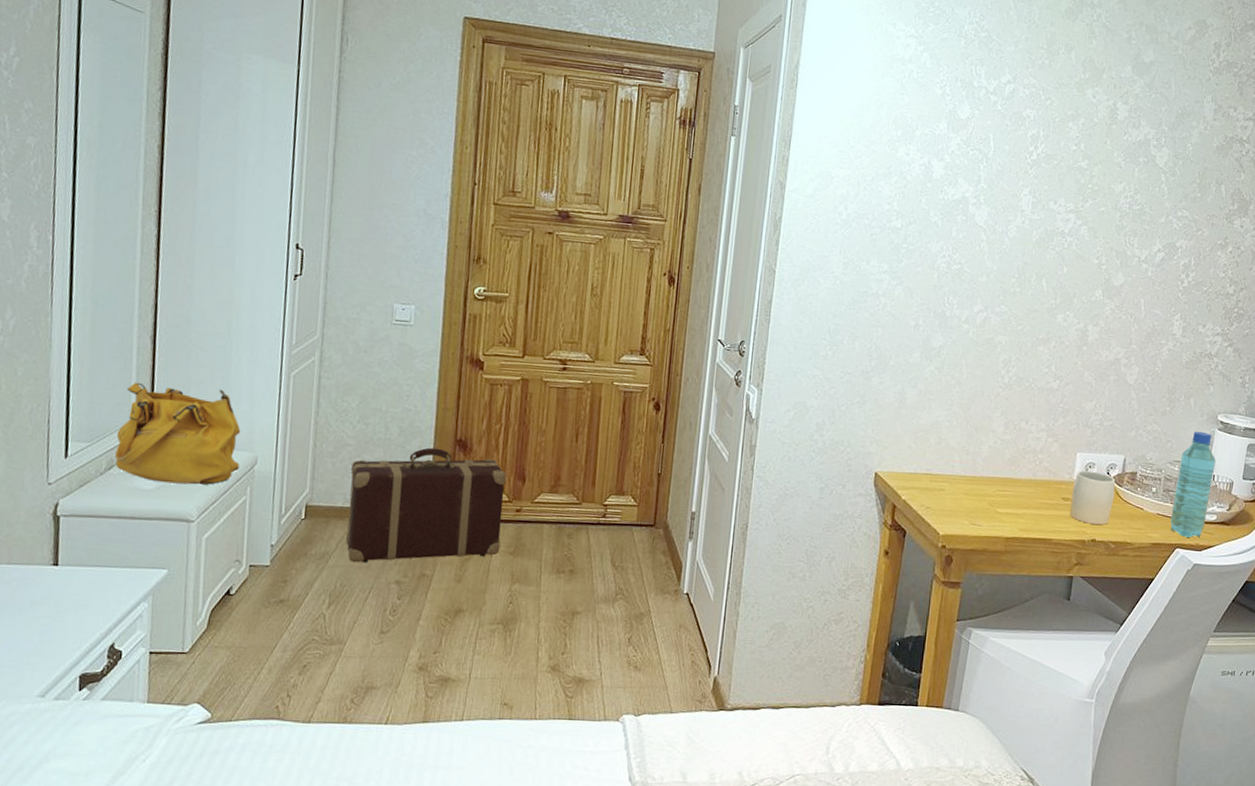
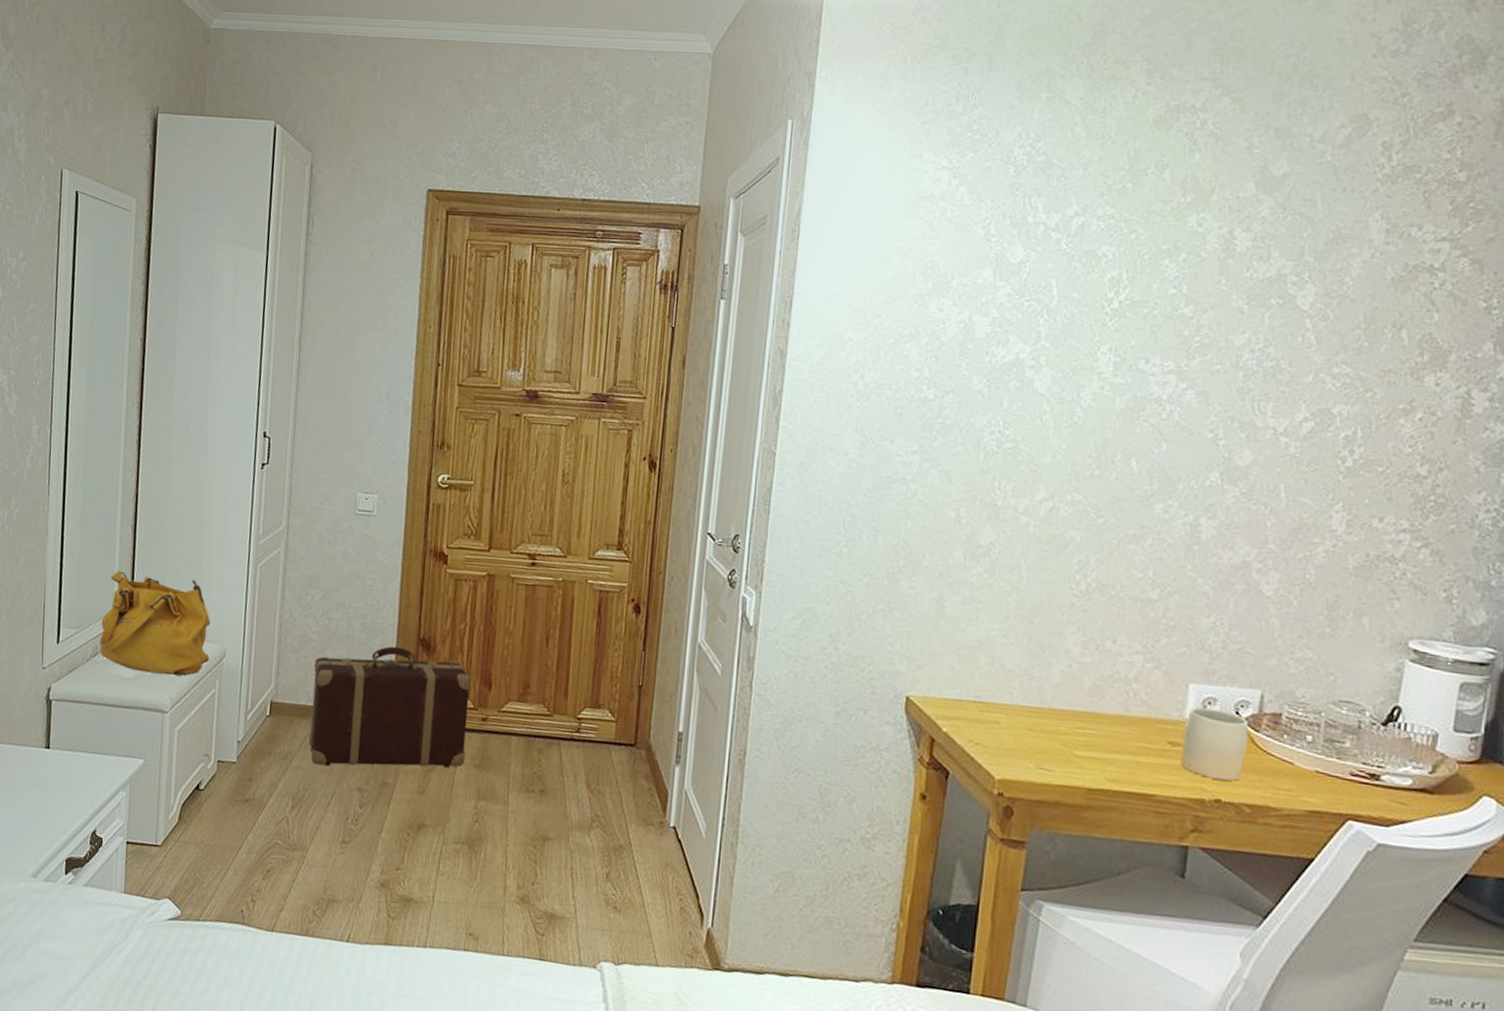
water bottle: present [1170,431,1216,538] -> none [1337,661,1408,807]

